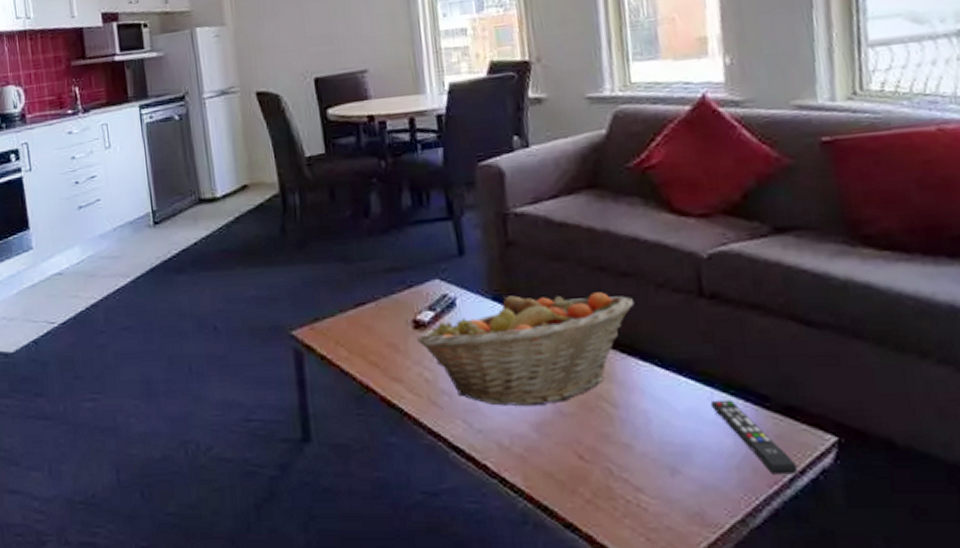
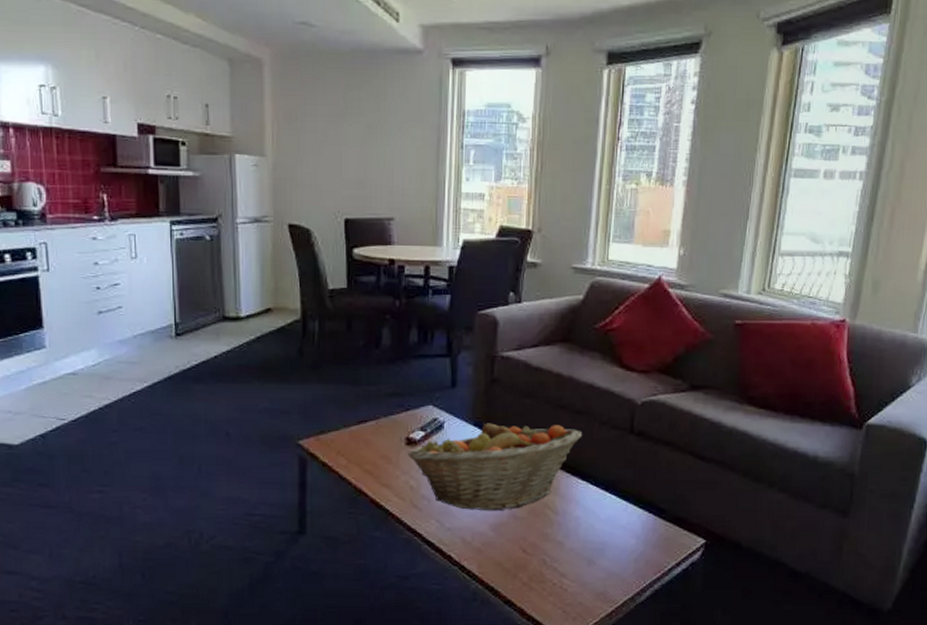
remote control: present [710,399,798,475] -> none [624,511,676,566]

